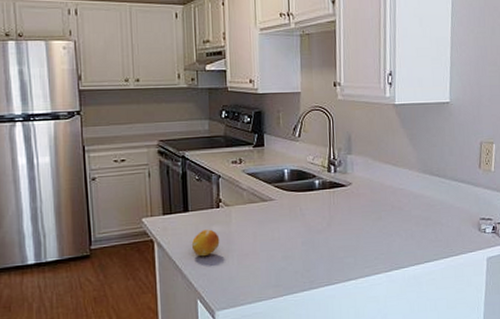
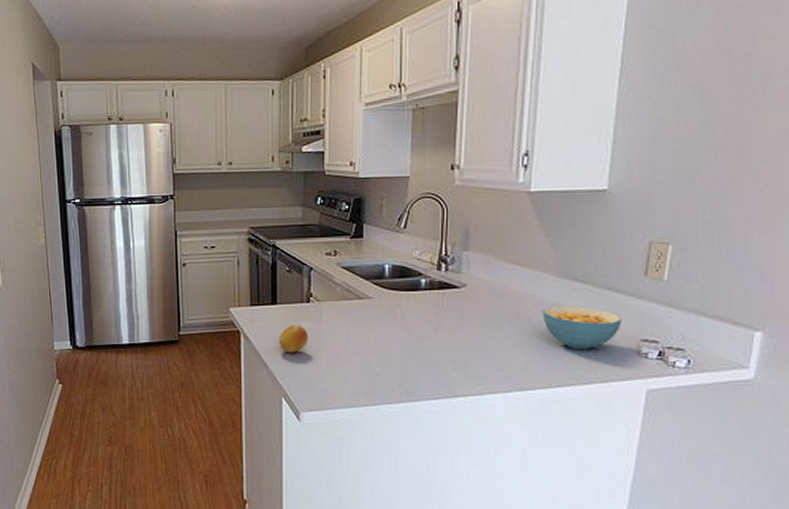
cereal bowl: none [411,195,467,231] -> present [543,306,622,350]

